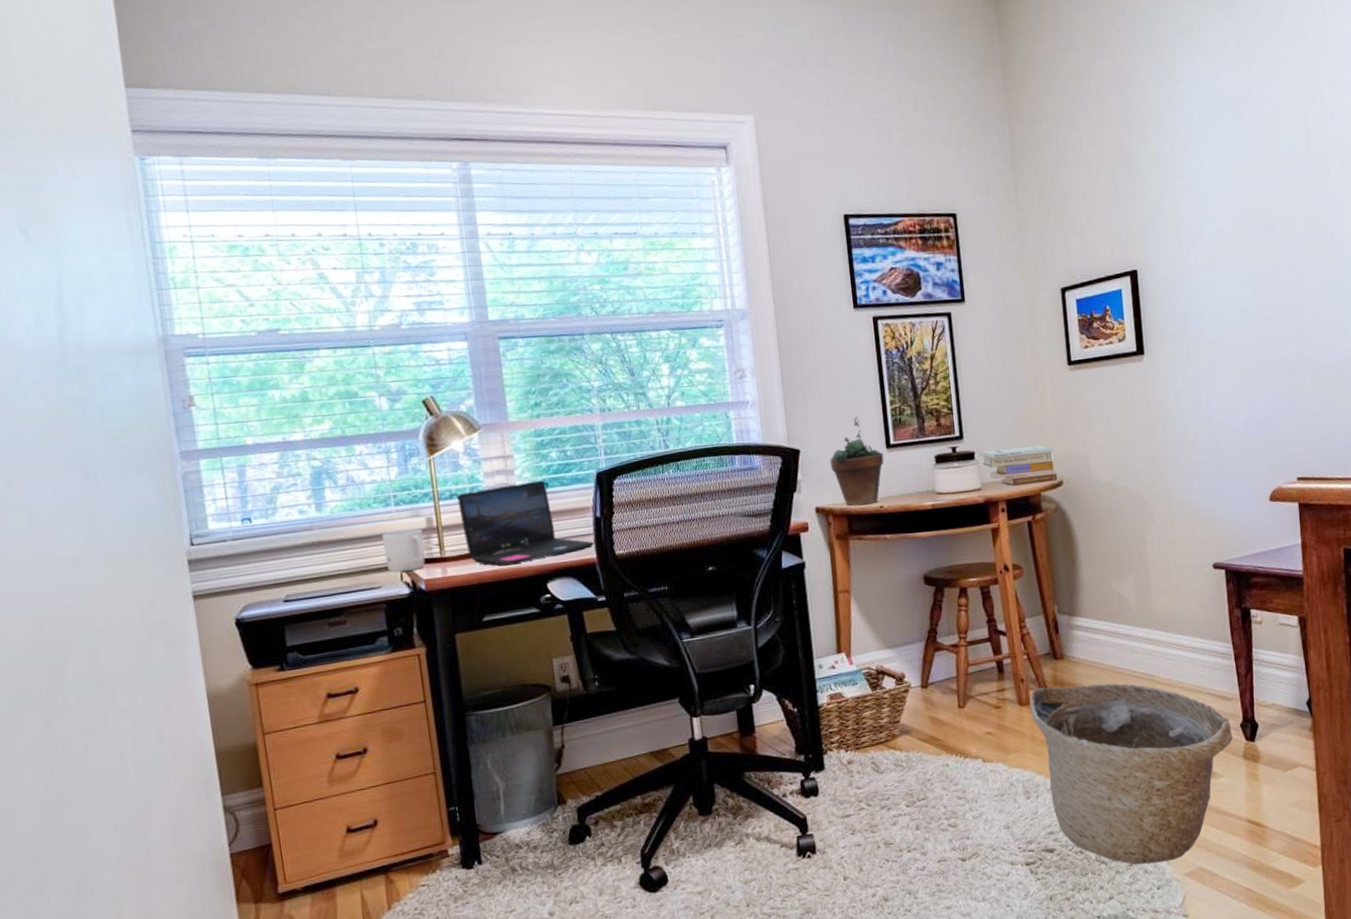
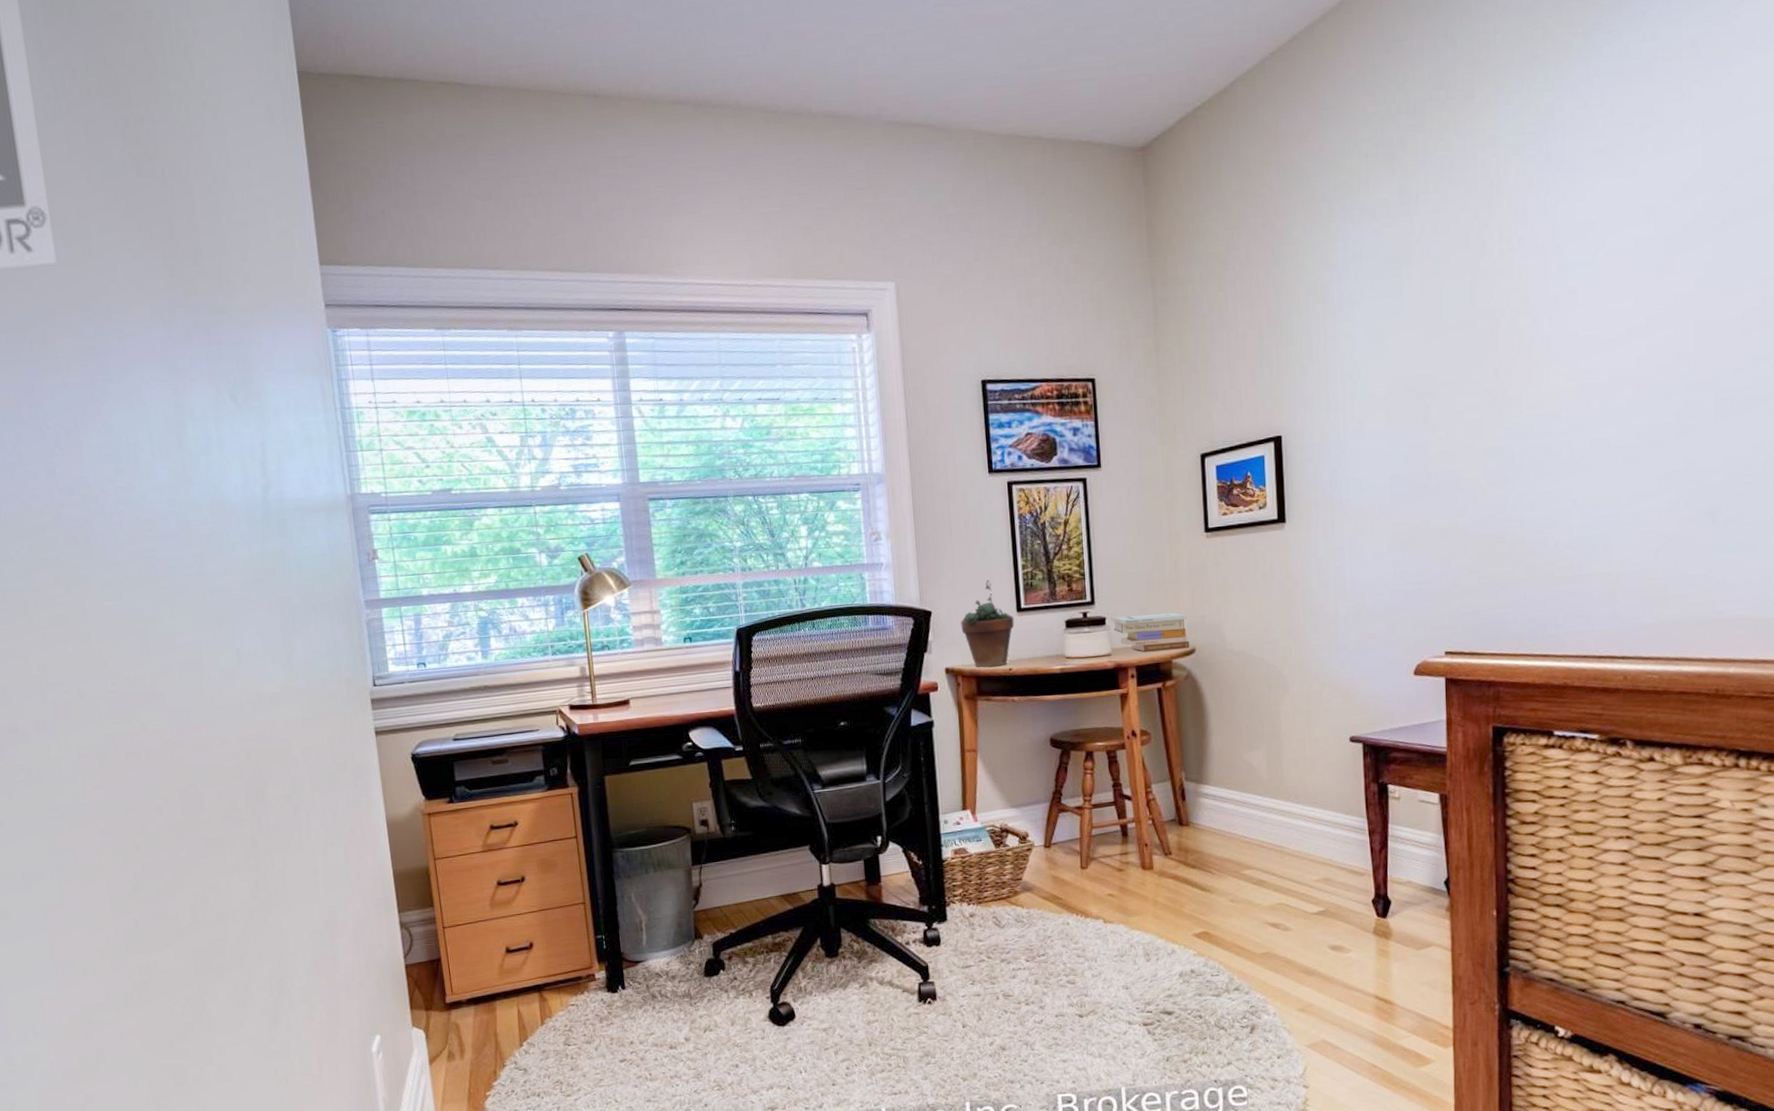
mug: present [382,529,426,573] -> none [540,677,579,717]
laptop: present [457,480,595,566] -> none [608,634,734,715]
basket: present [1030,683,1233,864] -> none [1153,852,1364,1033]

